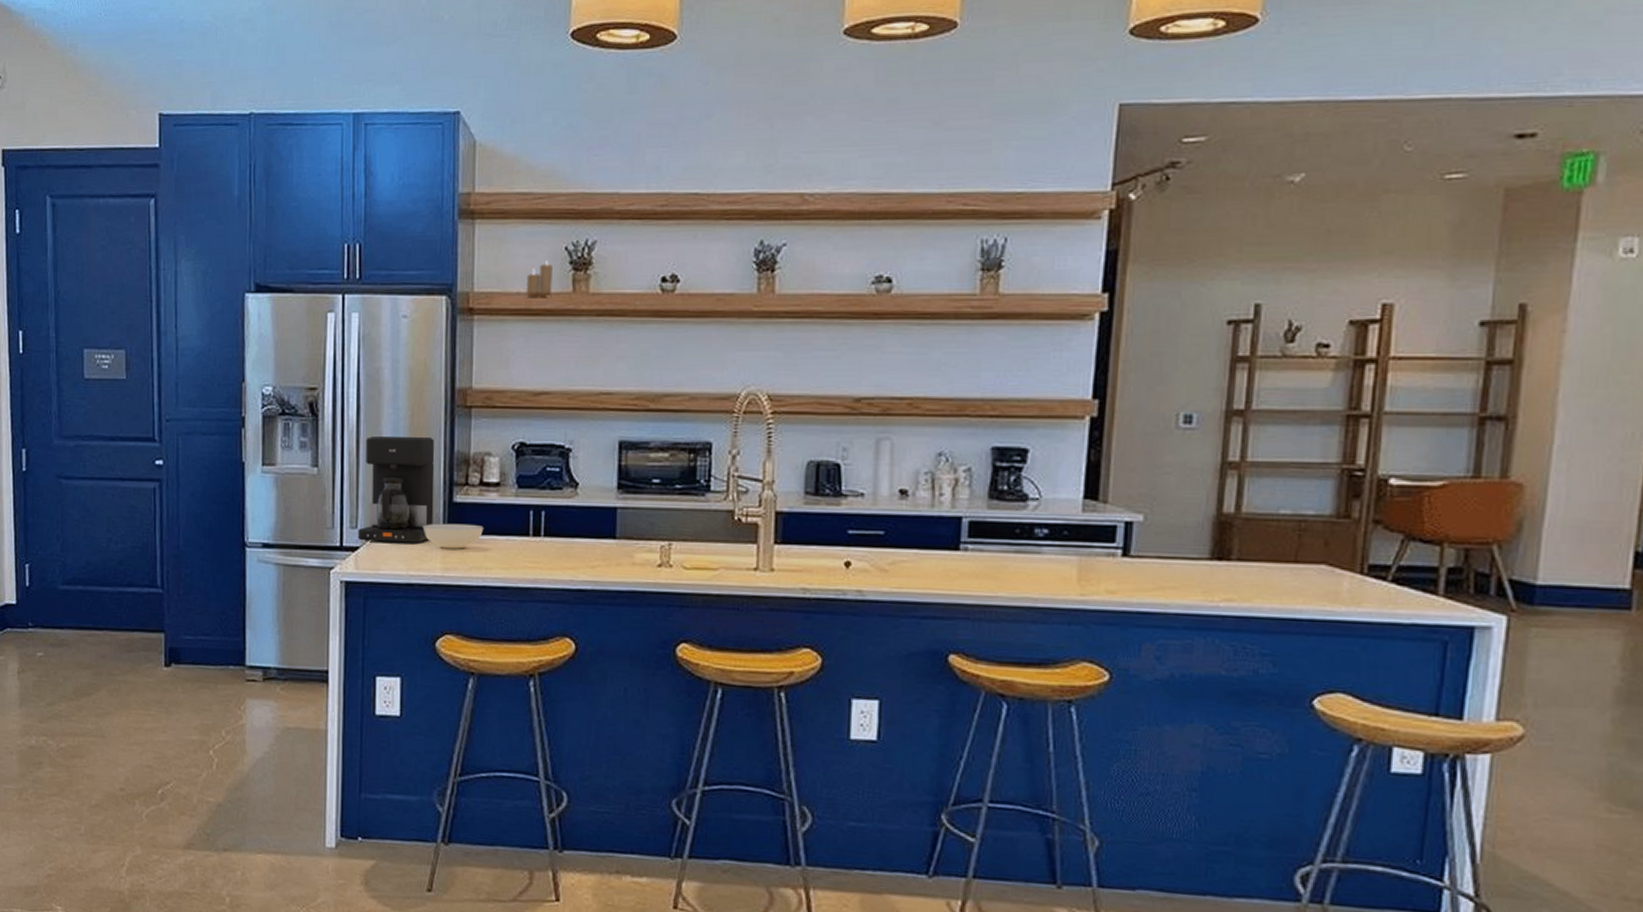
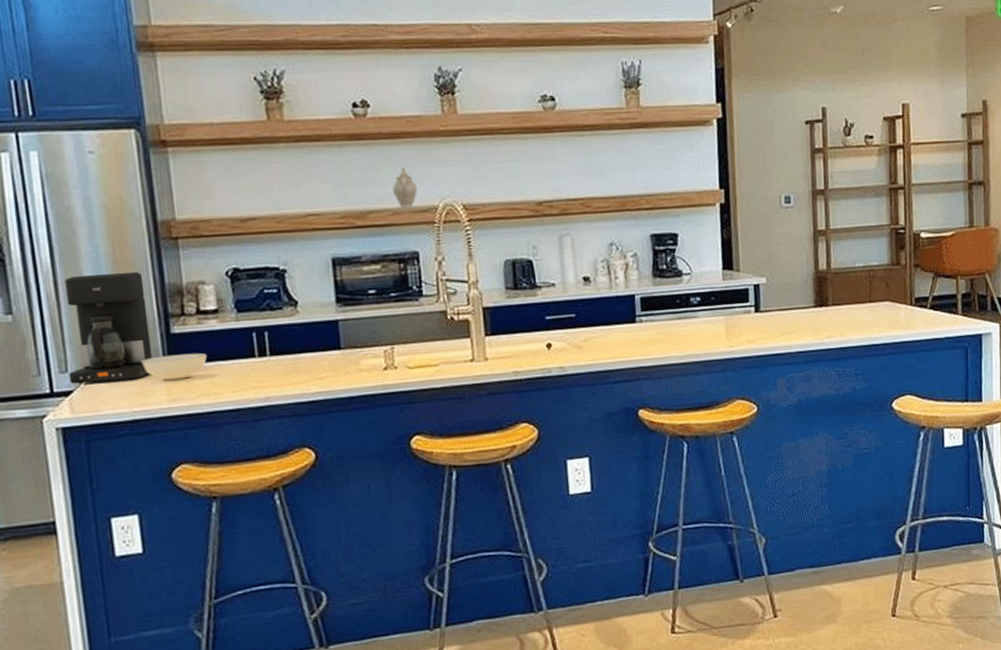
candle: present [526,260,553,298] -> none [218,90,247,128]
teapot: none [693,350,720,395] -> present [393,168,418,209]

